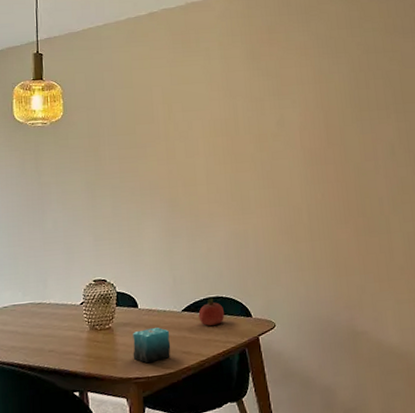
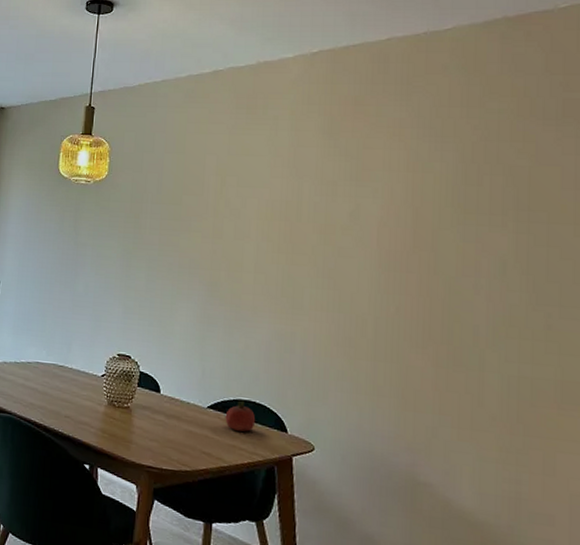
candle: present [133,327,171,364] -> none [148,417,191,455]

